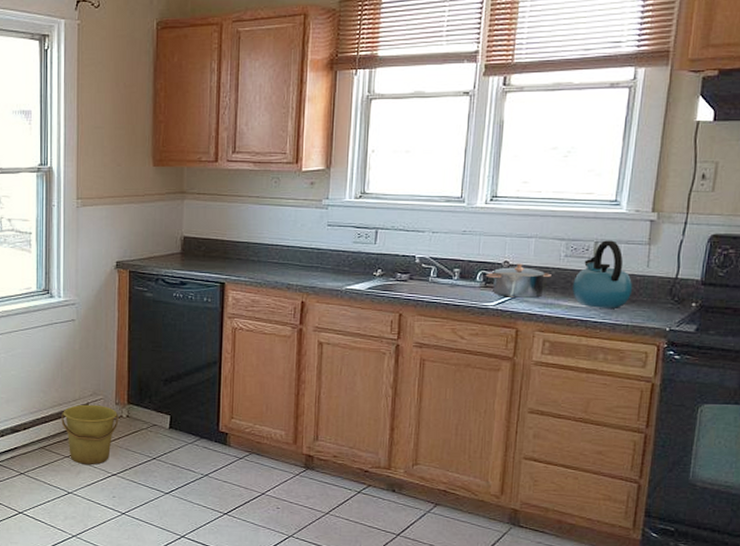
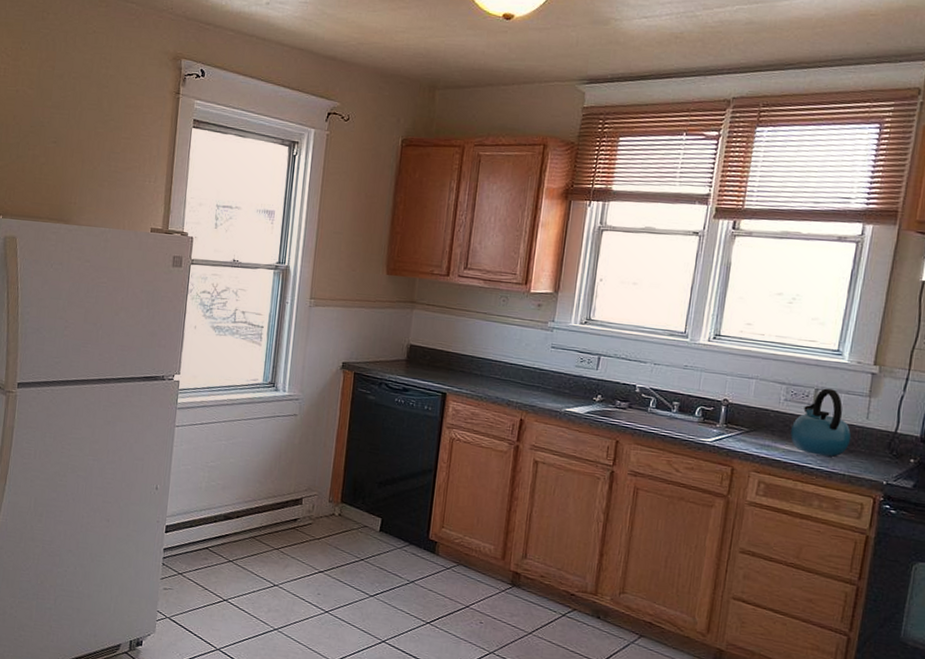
bucket: present [61,404,119,465] -> none [274,498,331,560]
cooking pot: present [485,263,552,298] -> none [704,402,770,439]

